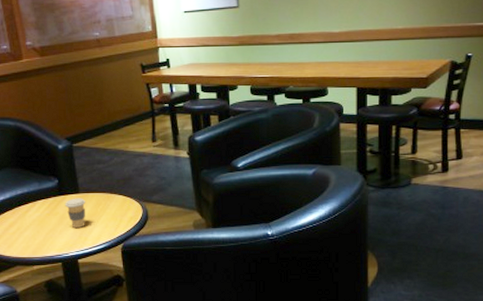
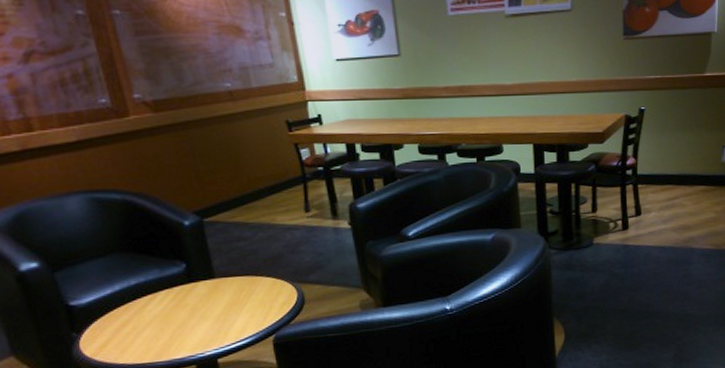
coffee cup: present [65,198,86,229] -> none [196,284,226,322]

